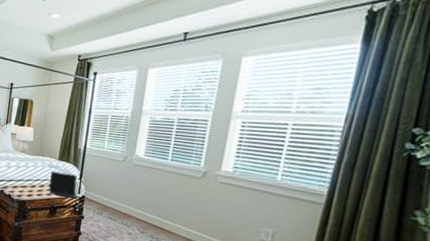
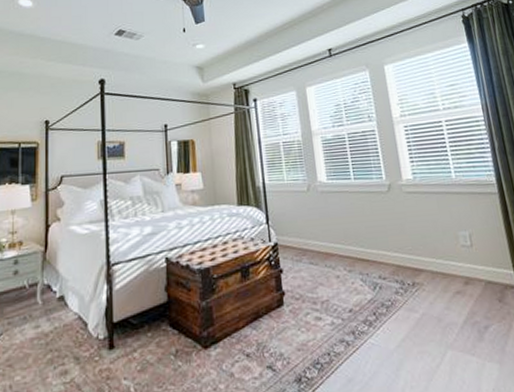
laptop: present [49,171,78,199] -> none [231,219,270,252]

